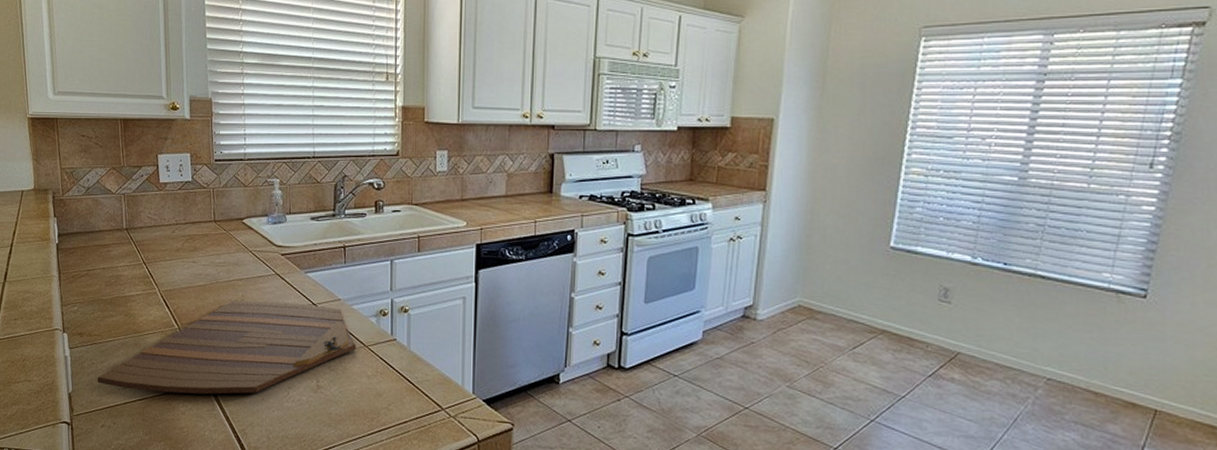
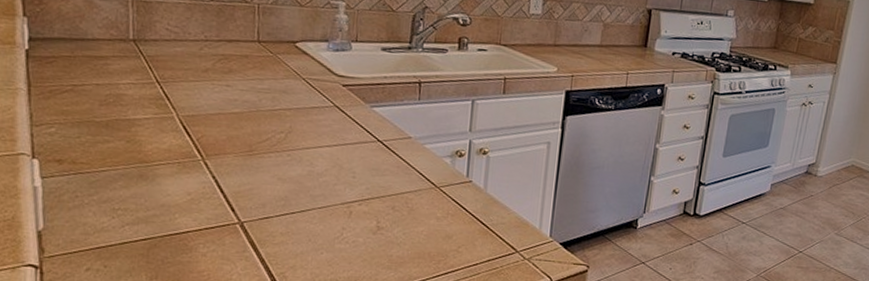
cutting board: present [97,300,356,395] -> none [81,132,426,235]

